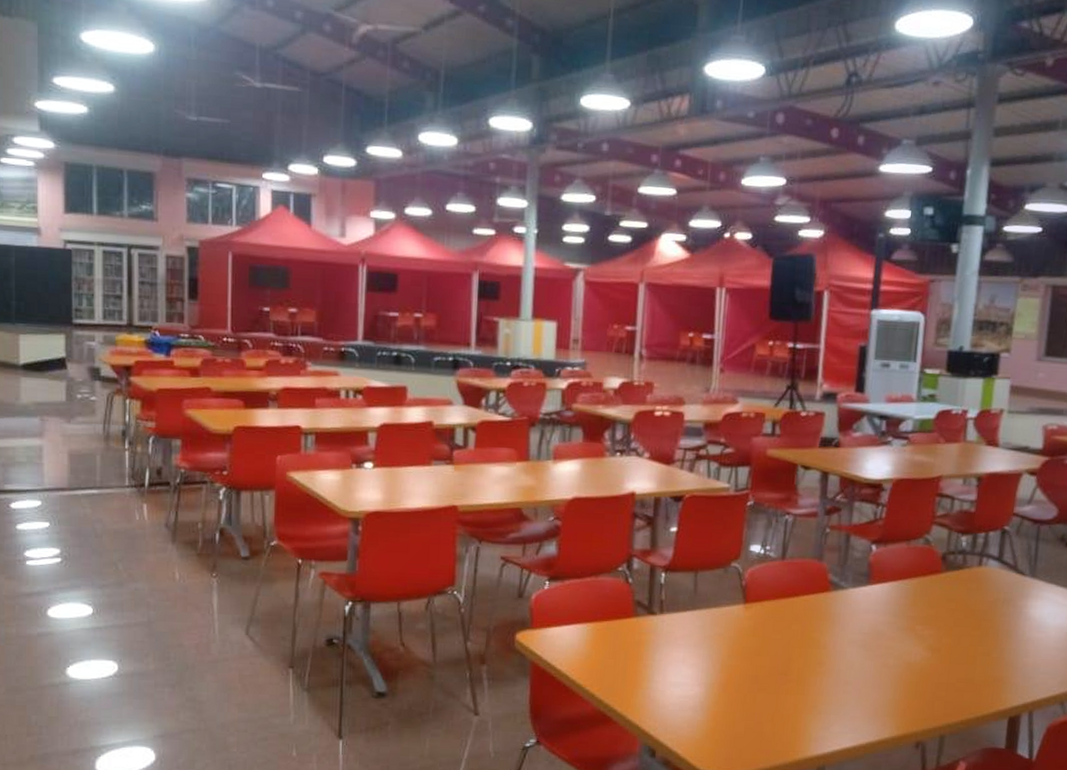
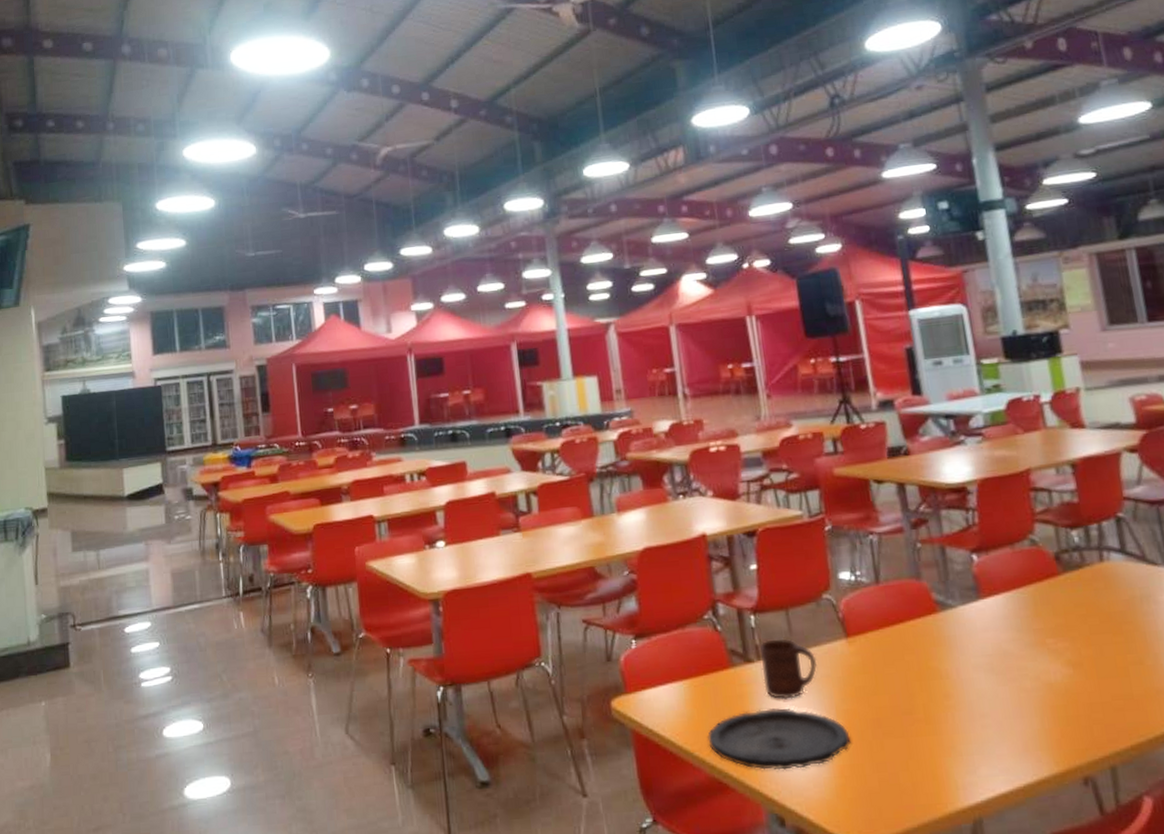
plate: none [600,657,729,711] -> present [707,707,851,770]
cup: none [661,596,714,651] -> present [760,639,818,700]

